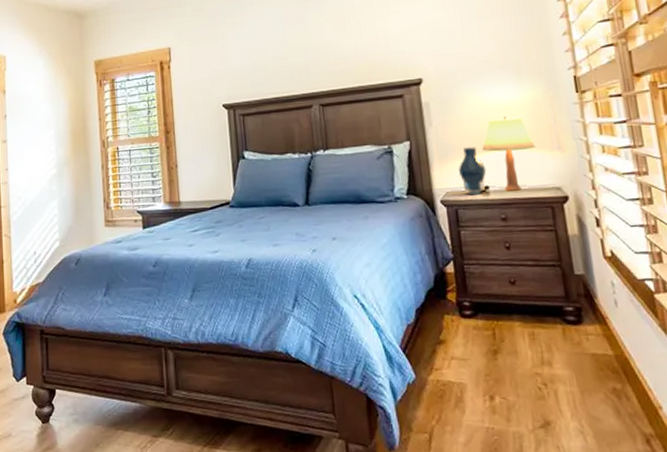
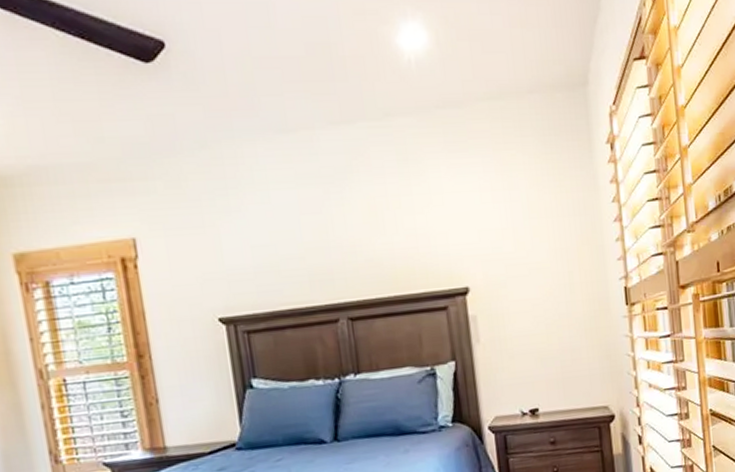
vase: present [458,147,487,196] -> none [507,366,537,420]
table lamp: present [482,116,535,192] -> none [532,331,585,414]

